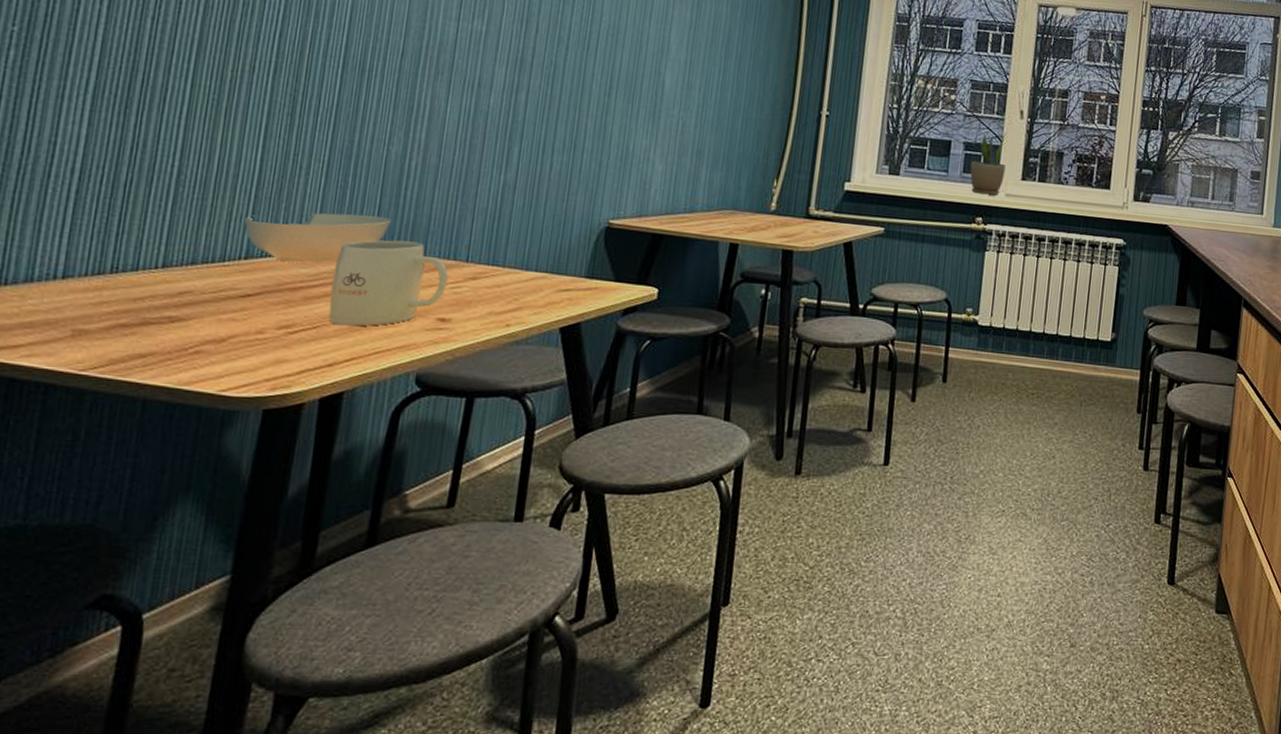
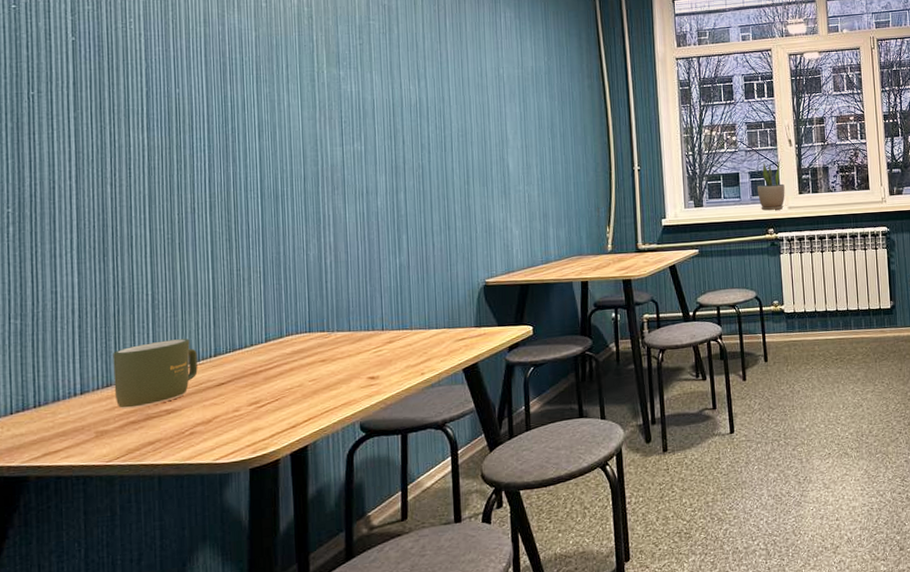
mug: none [106,227,224,309] -> present [113,339,198,410]
bowl: present [243,212,392,263] -> none [208,306,320,354]
mug: present [328,240,448,327] -> none [282,321,371,395]

